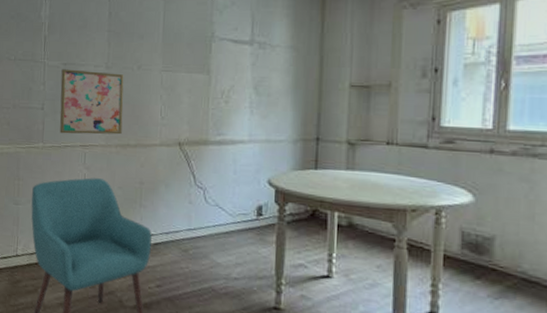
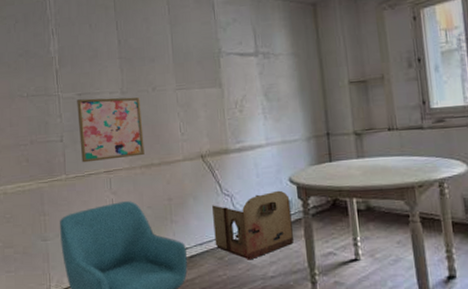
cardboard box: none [181,191,266,258] -> present [212,190,293,260]

